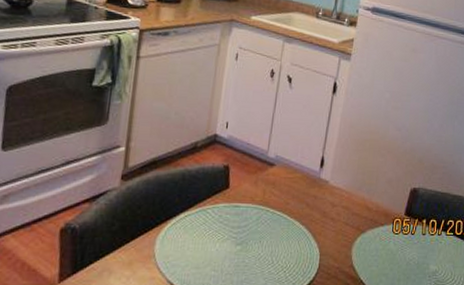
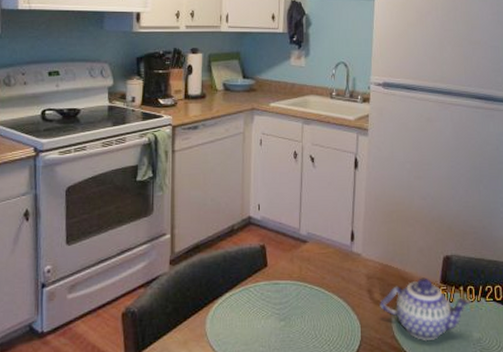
teapot: none [341,208,433,272] -> present [380,277,472,341]

